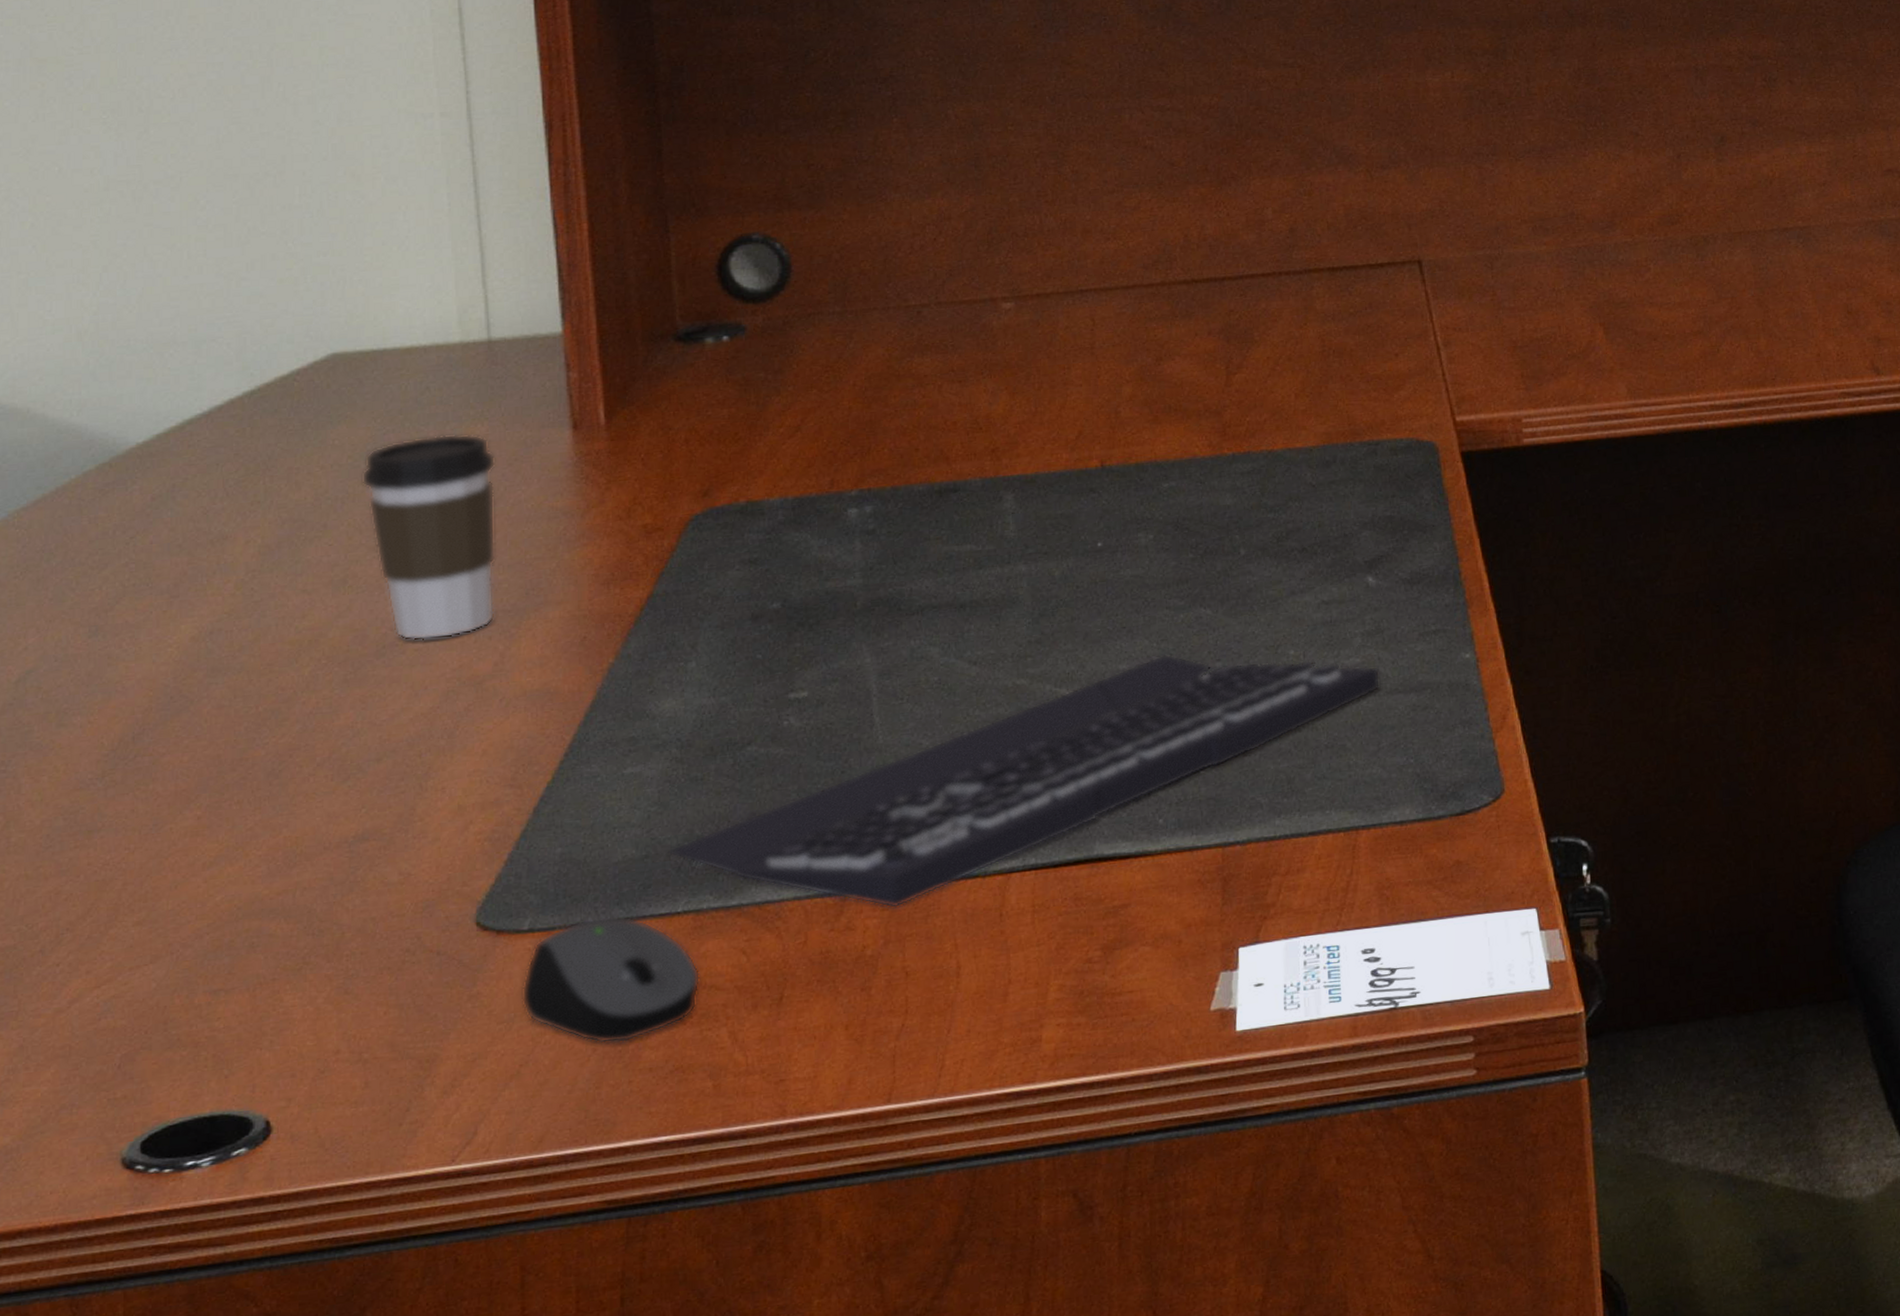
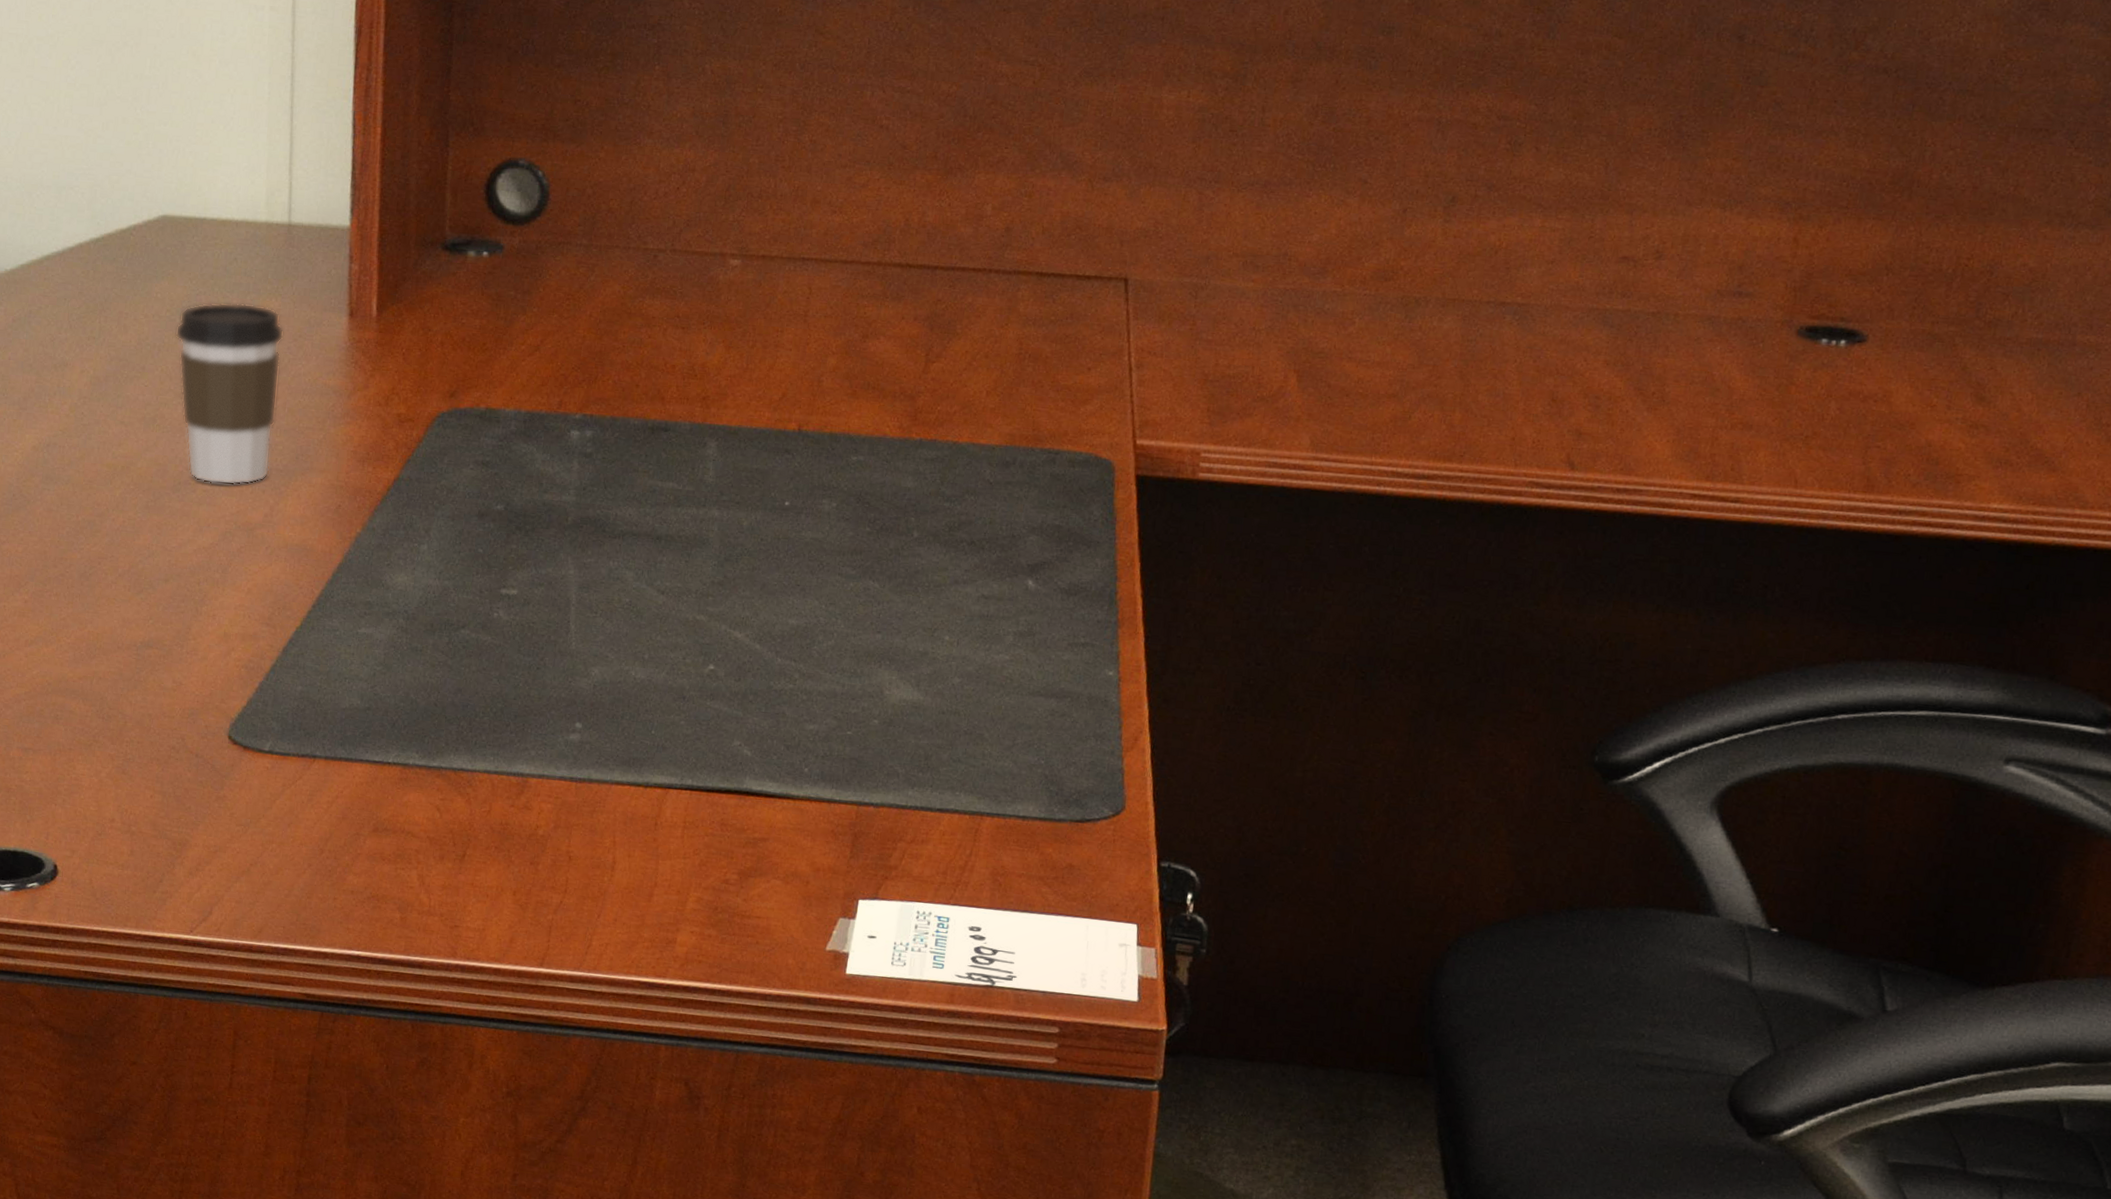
computer mouse: present [521,915,701,1044] -> none [257,752,401,865]
keyboard: present [668,653,1381,909] -> none [386,616,1026,799]

